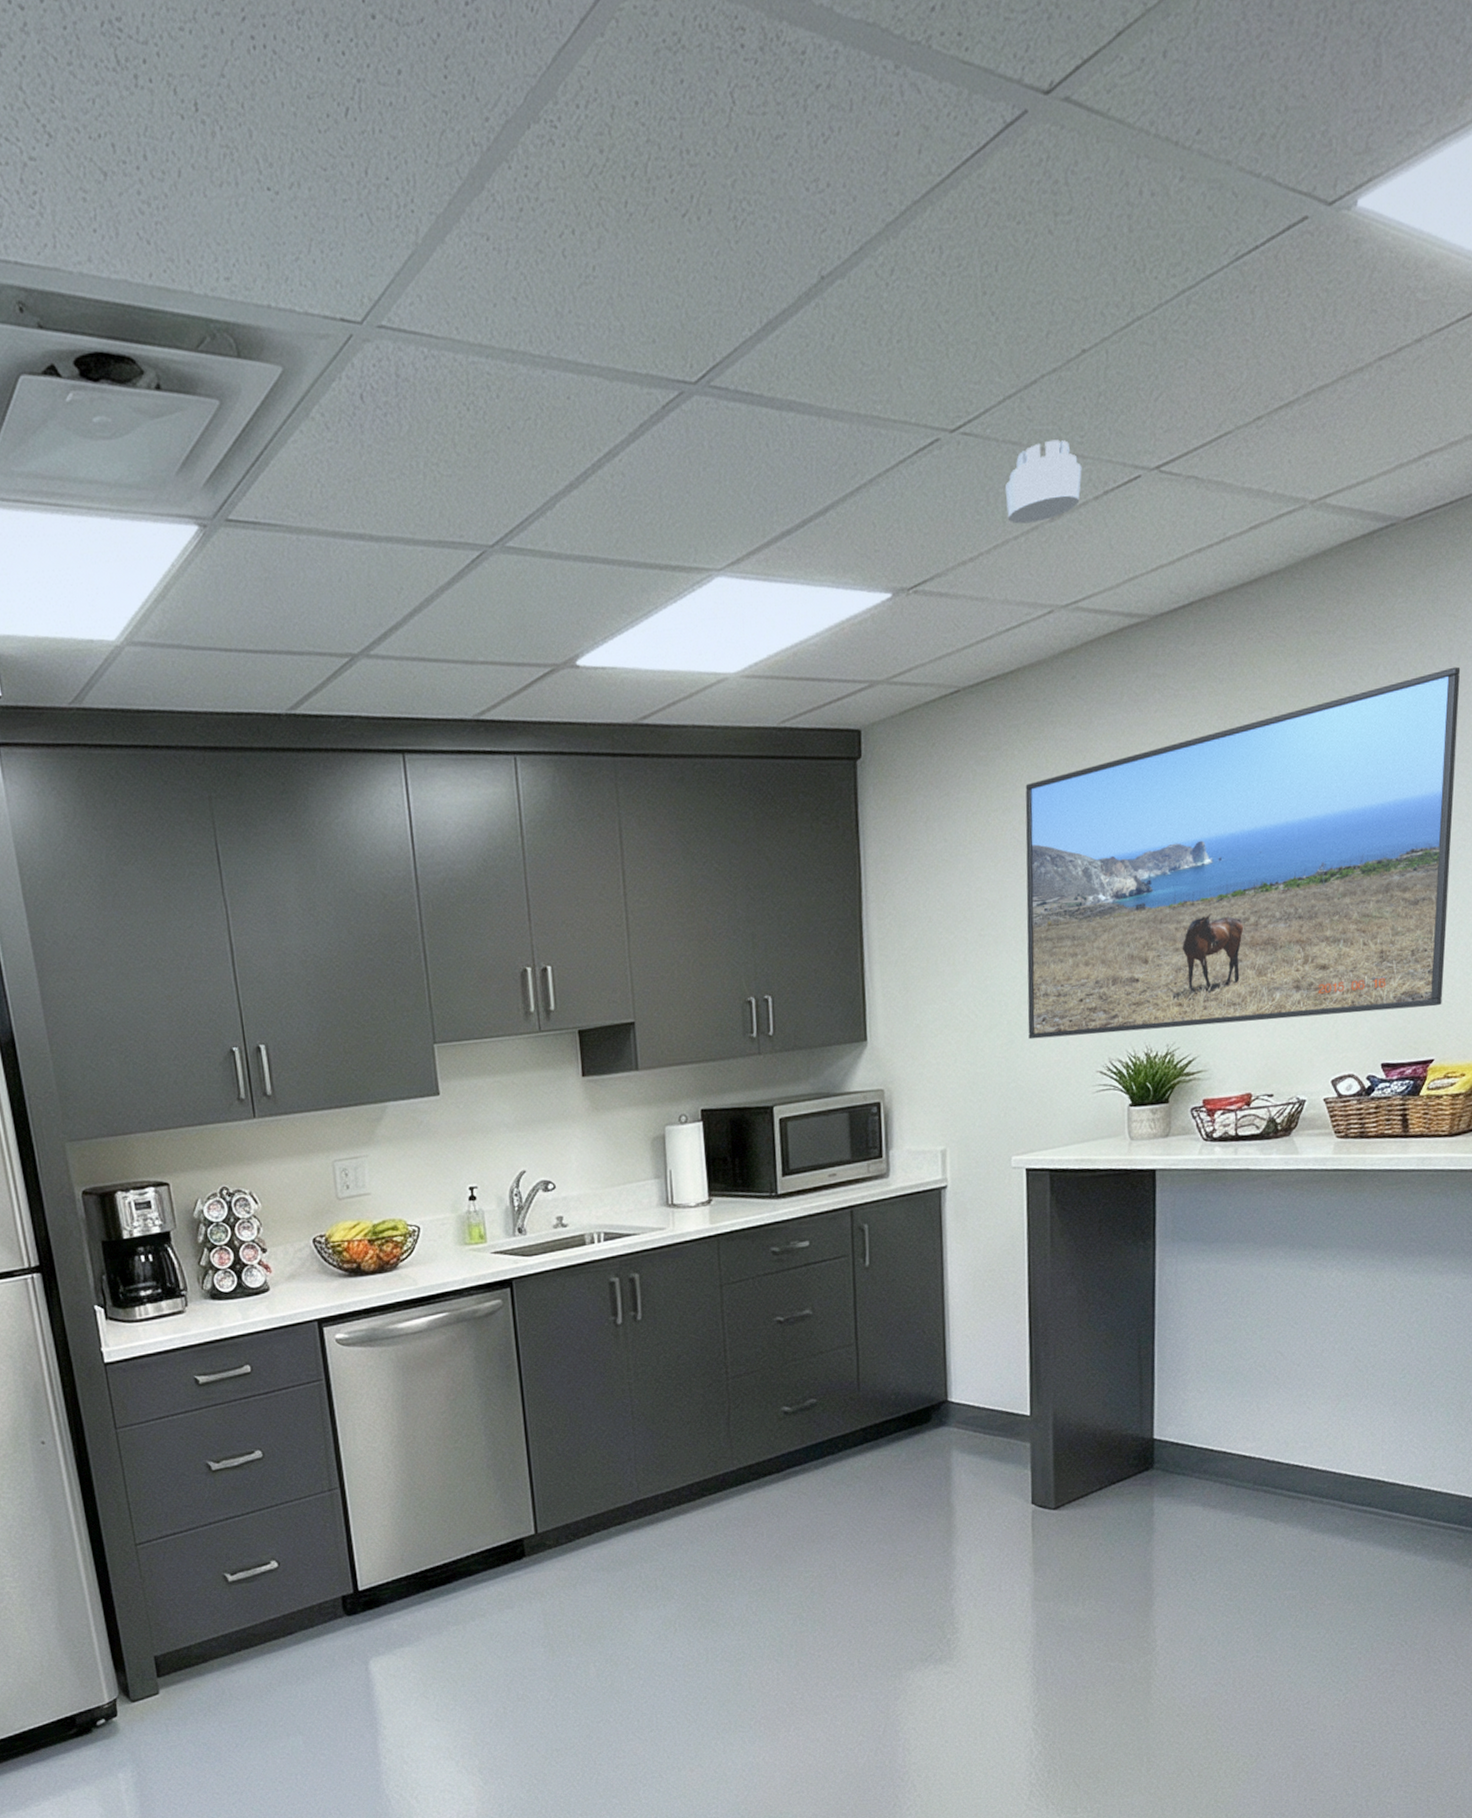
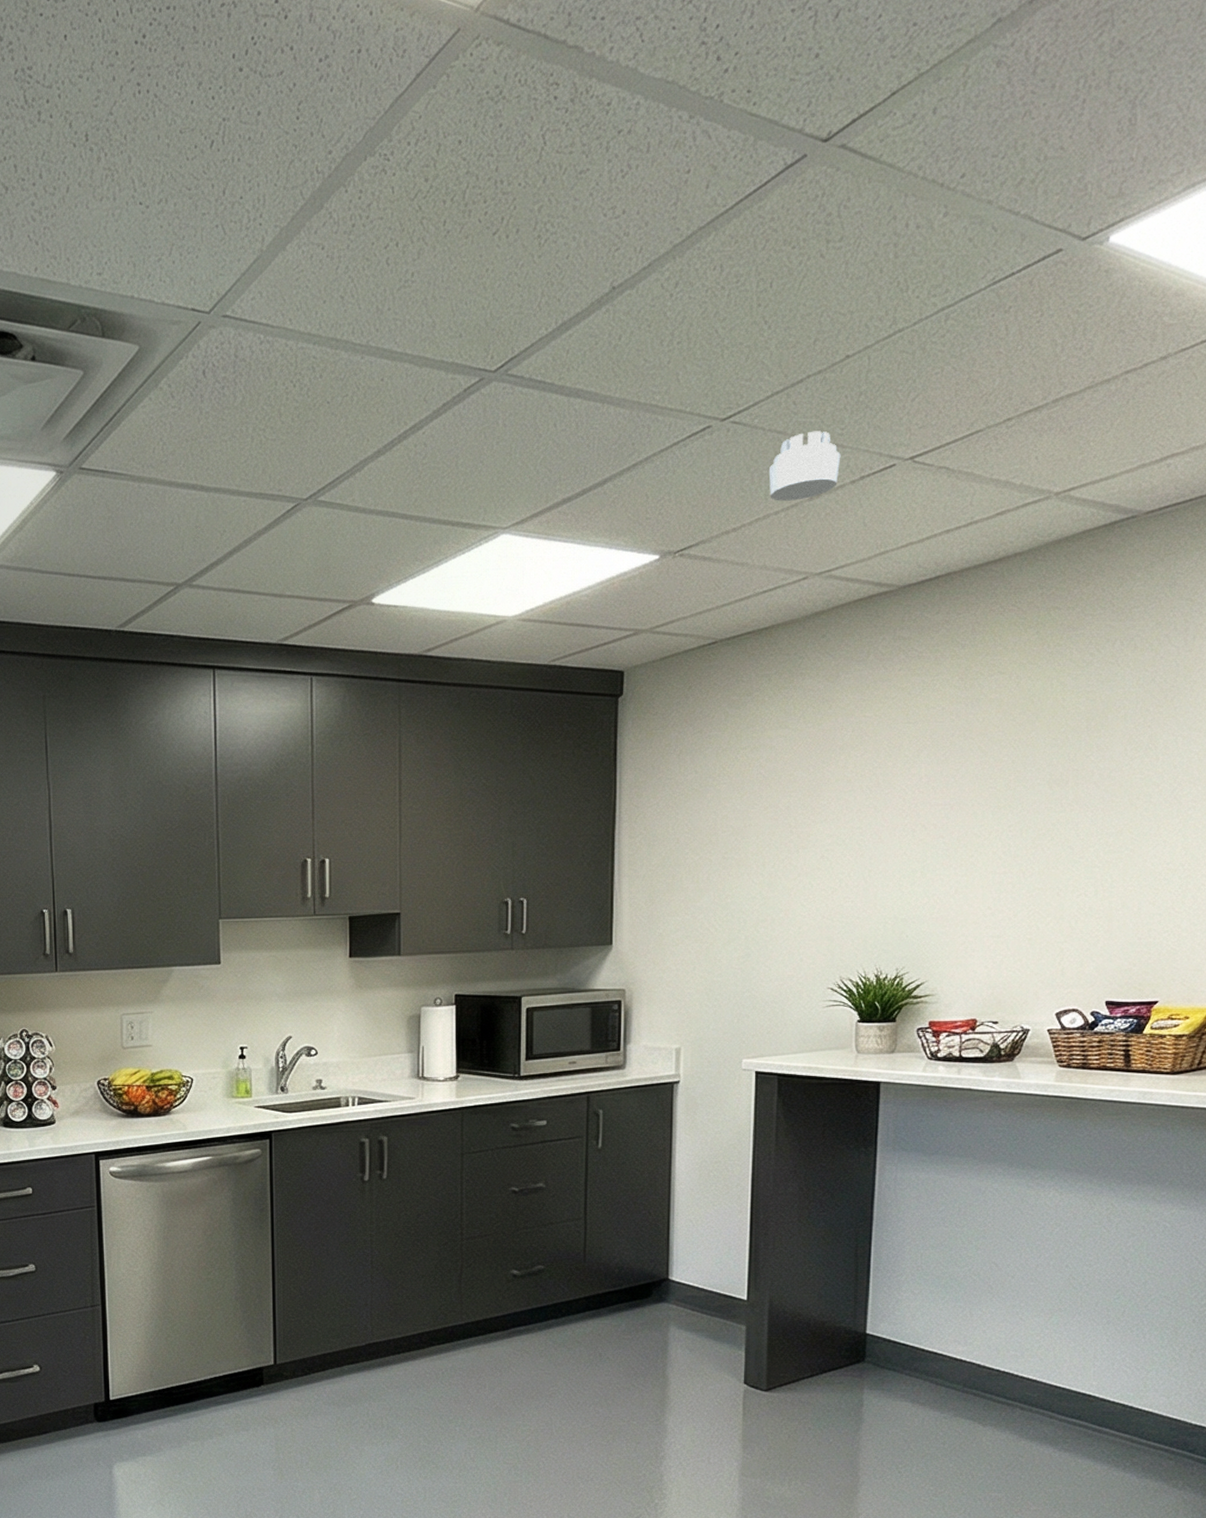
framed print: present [1025,666,1461,1040] -> none [764,645,1196,955]

